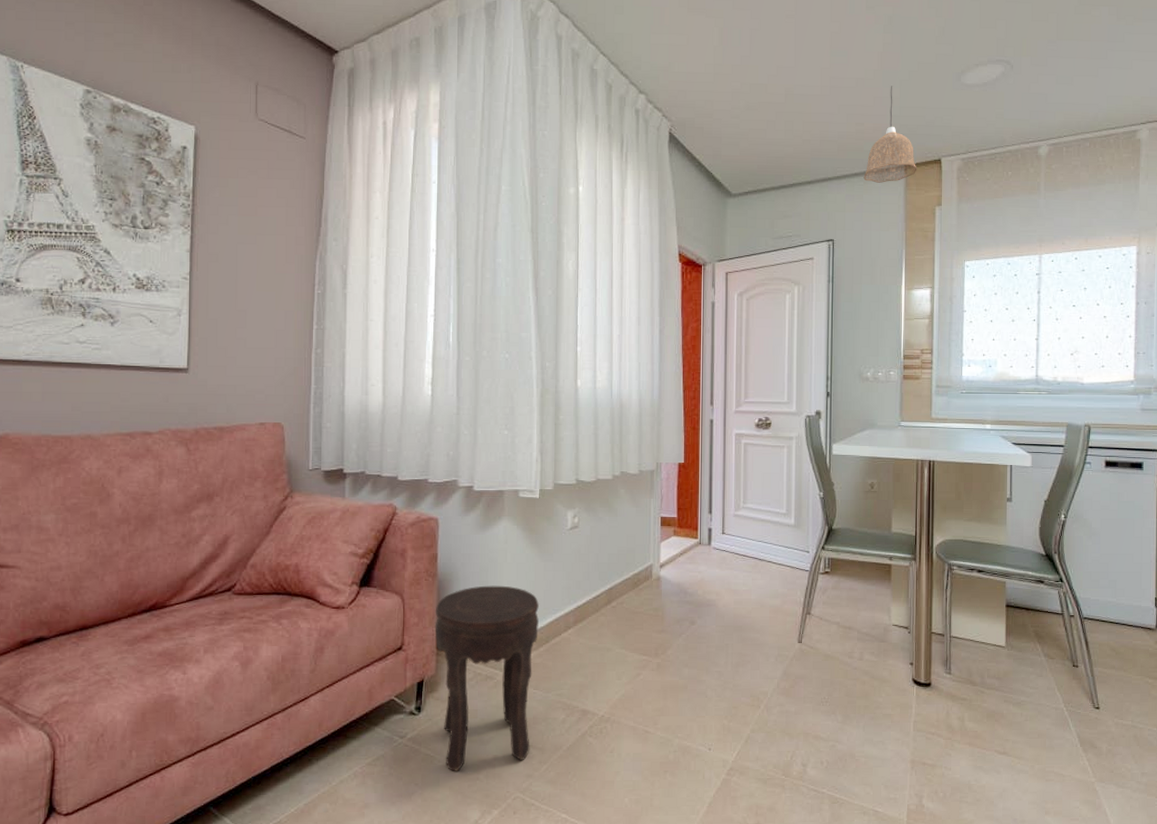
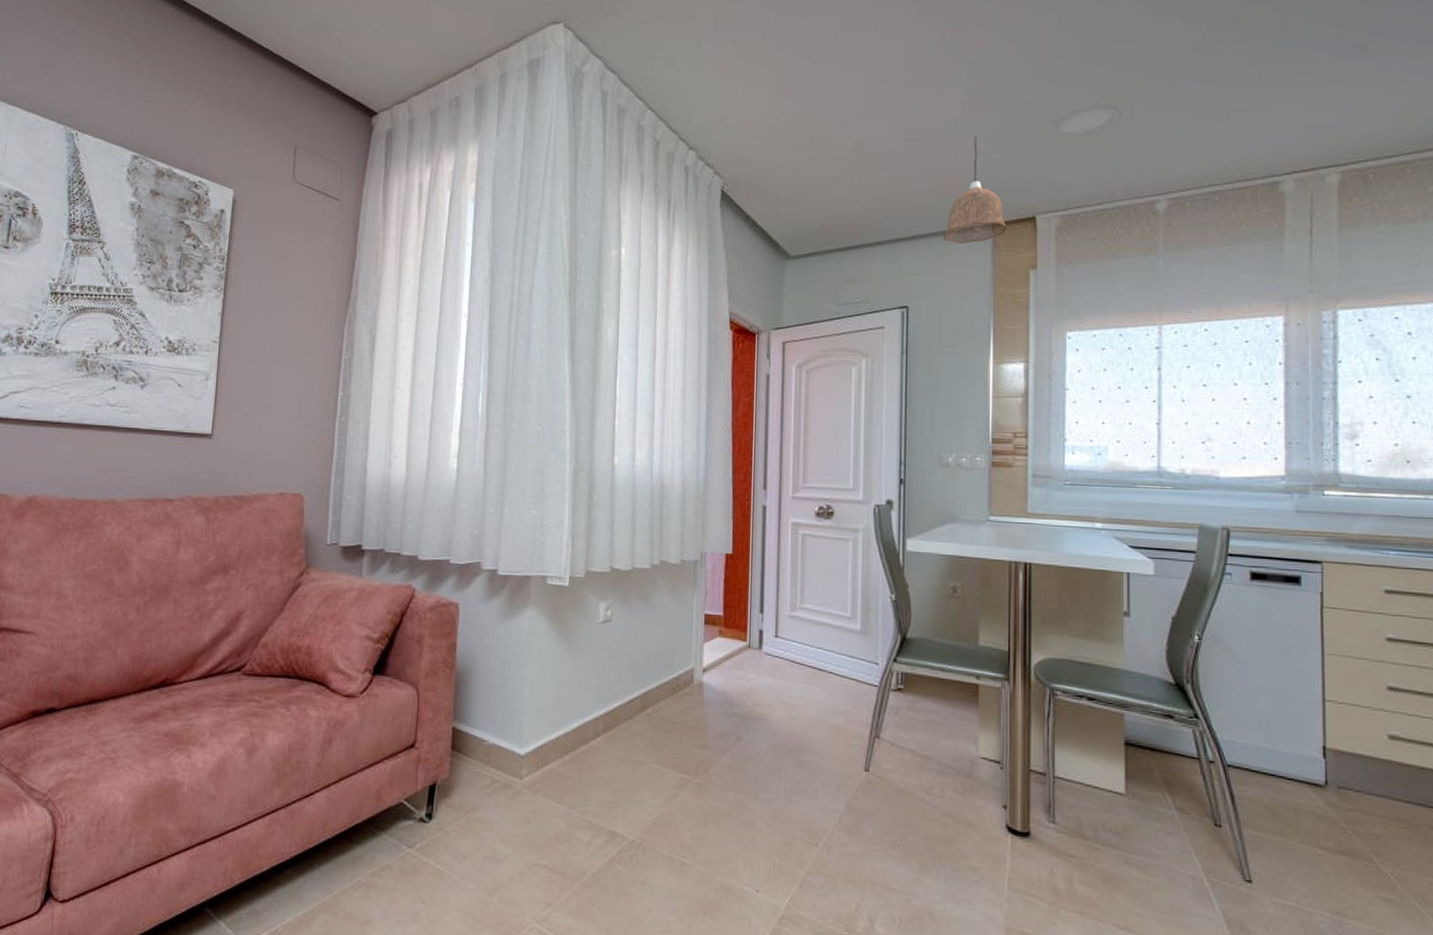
side table: present [434,585,539,771] -> none [450,681,565,891]

